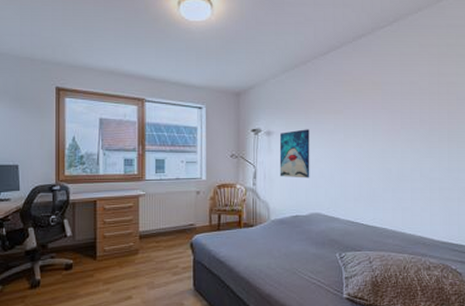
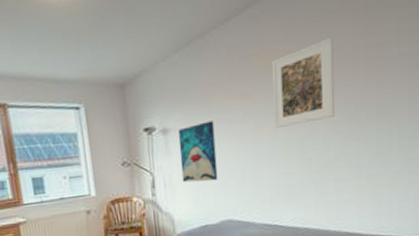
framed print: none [360,74,412,141] -> present [271,37,335,129]

